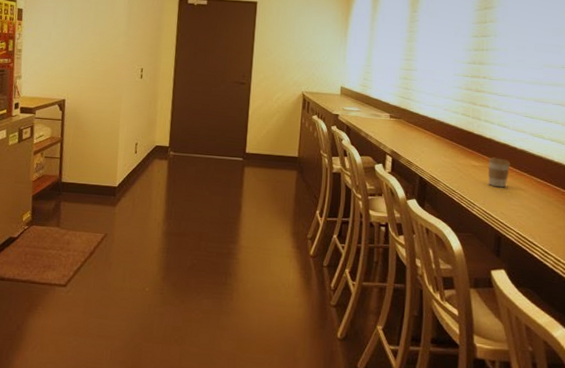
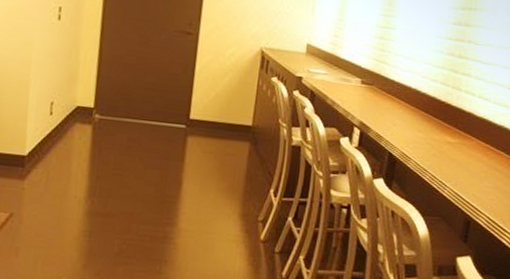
coffee cup: present [488,157,511,188] -> none [463,133,488,168]

